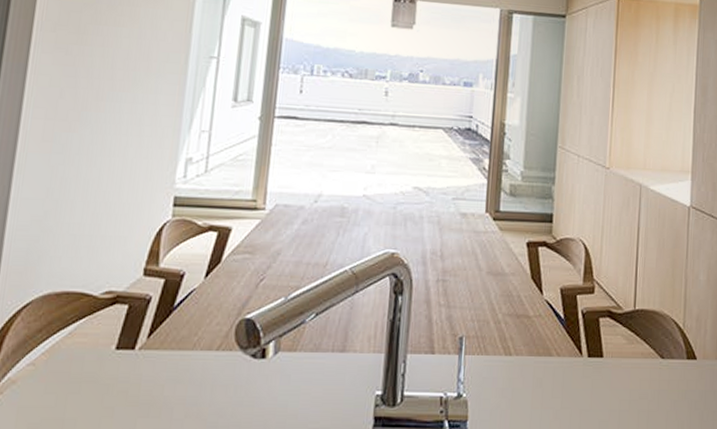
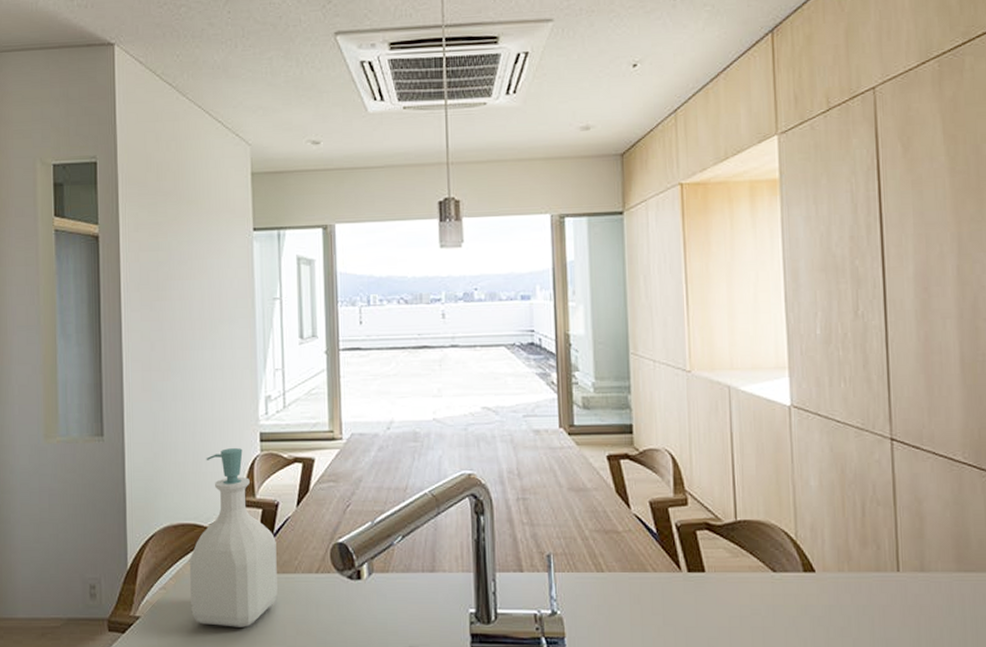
soap bottle: none [62,211,176,410] -> present [190,448,278,627]

